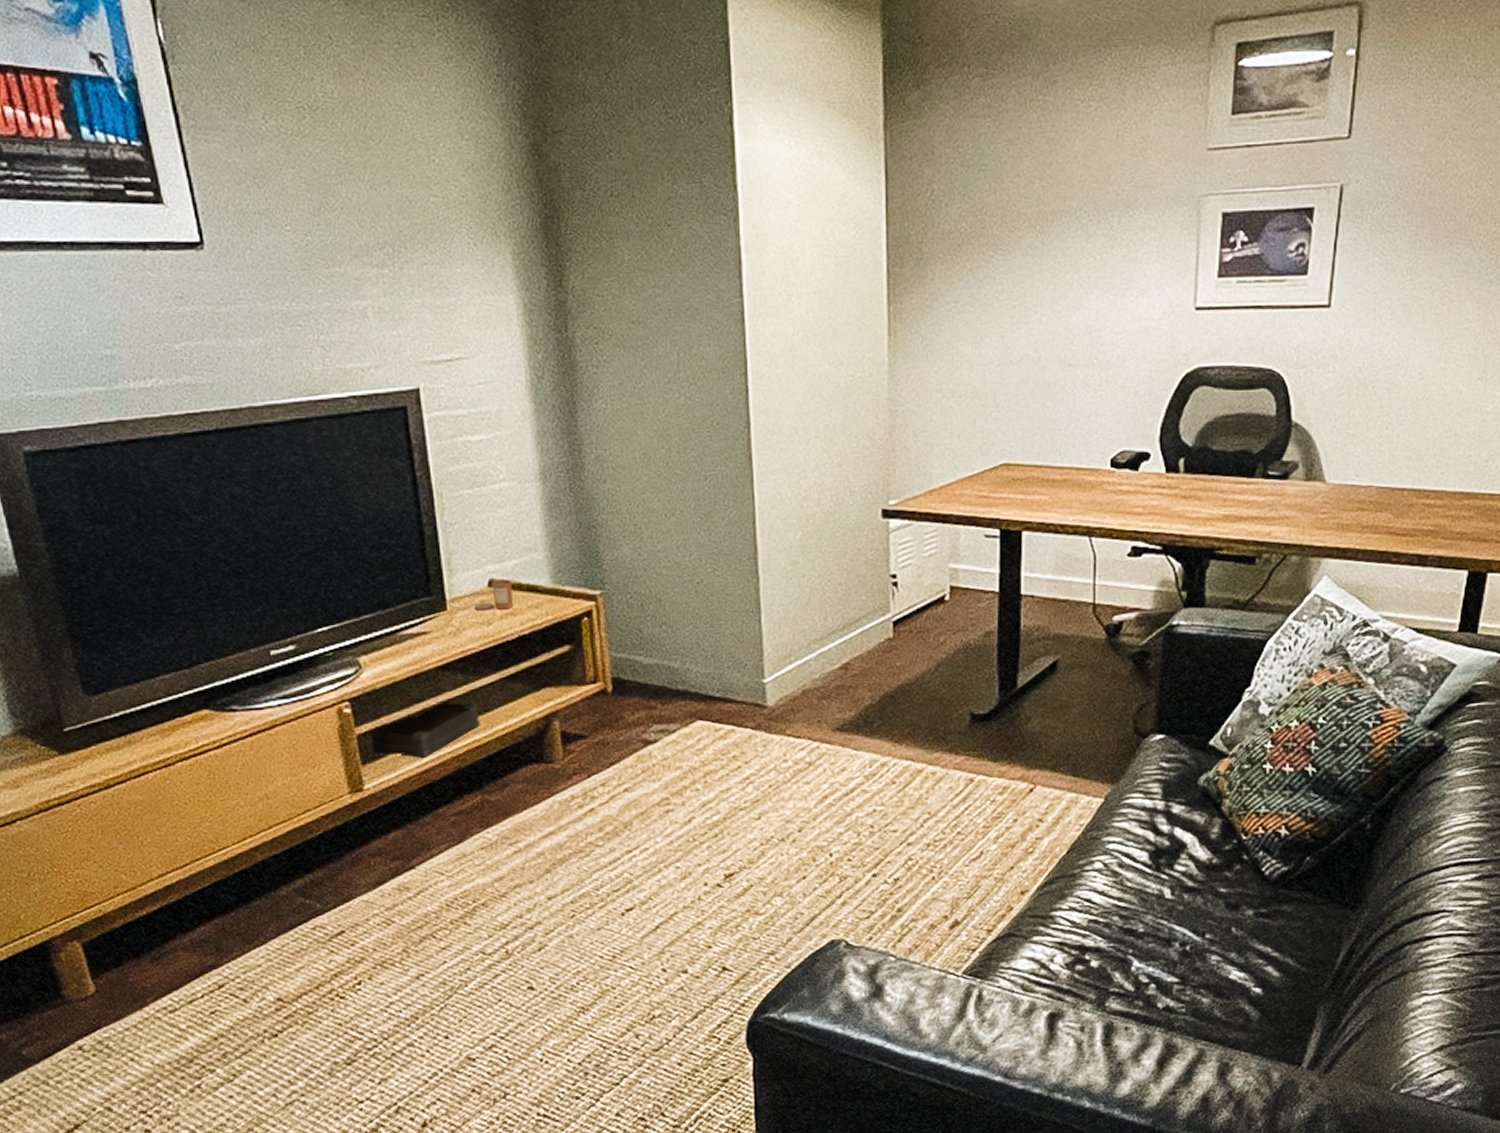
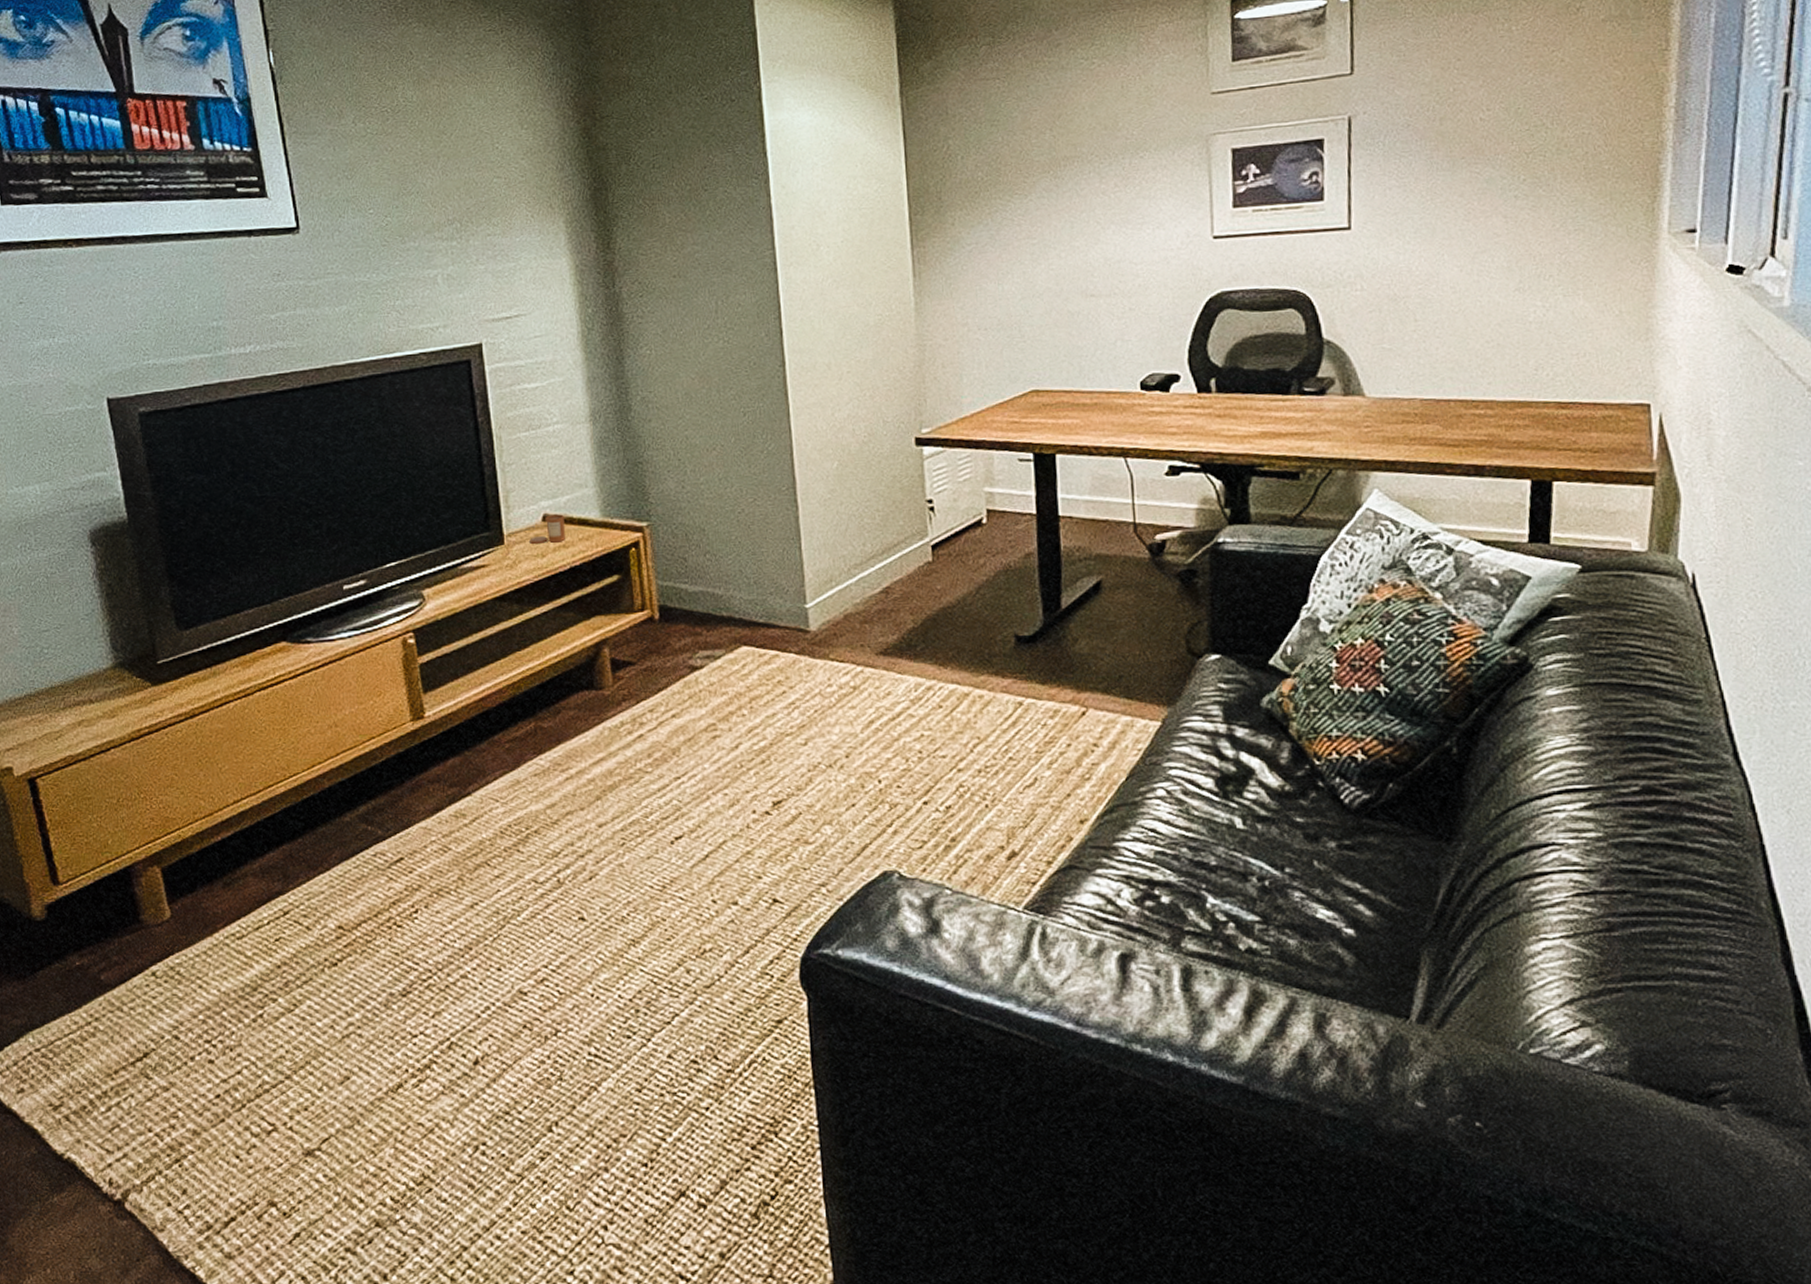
game console: present [370,701,480,758] -> none [432,631,534,686]

